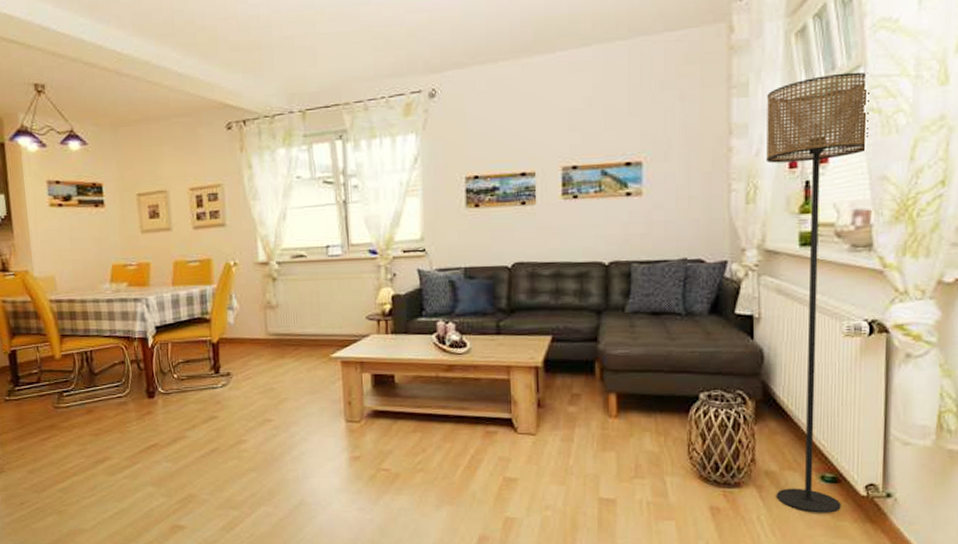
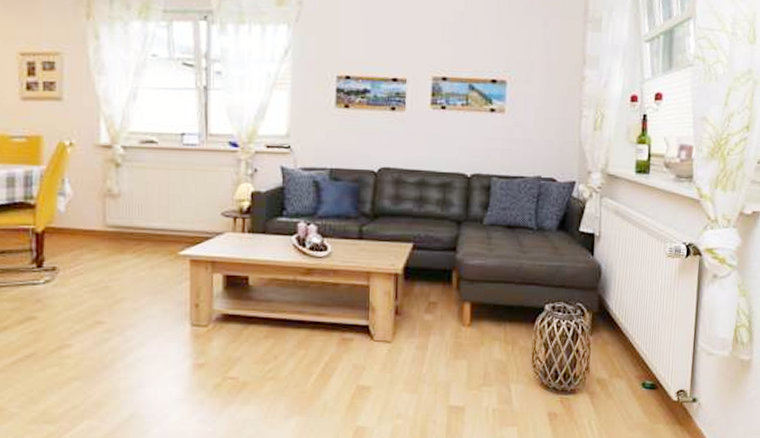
floor lamp: present [766,72,869,513] -> none [606,21,697,417]

